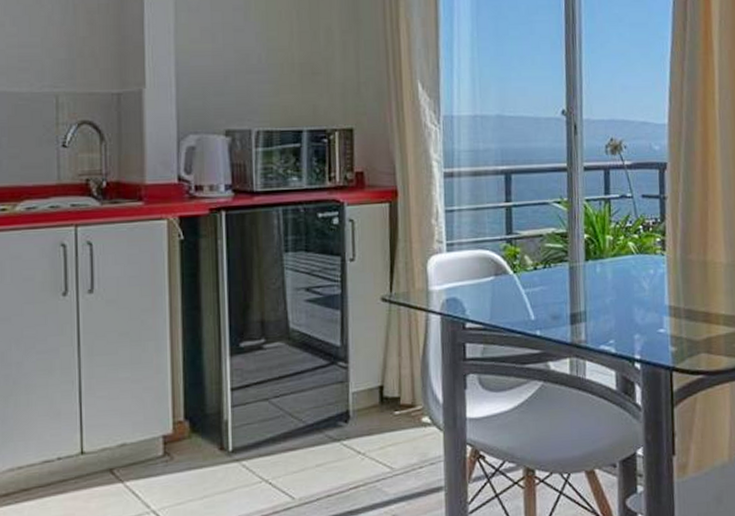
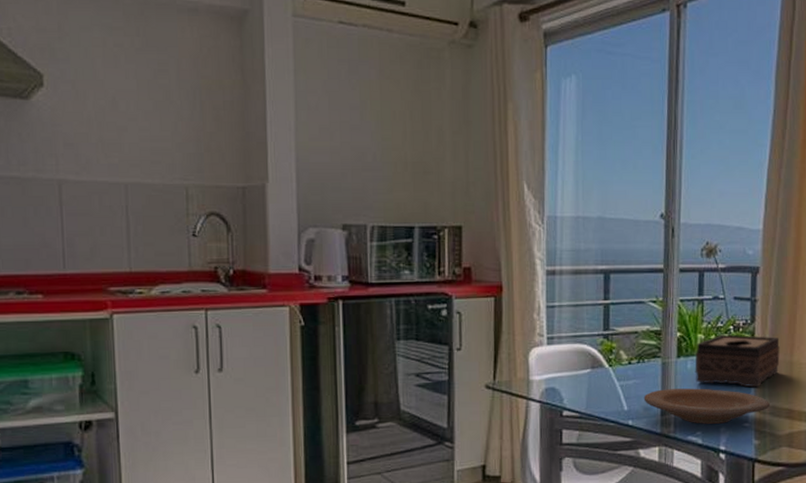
plate: none [551,293,685,332] -> present [643,388,770,424]
tissue box: none [604,234,693,291] -> present [695,334,780,388]

